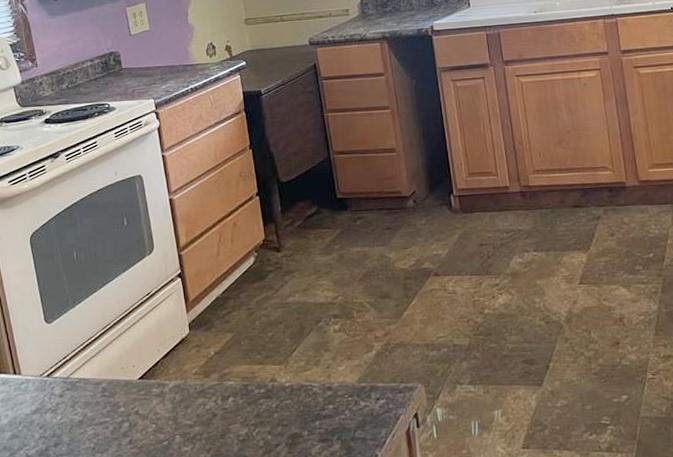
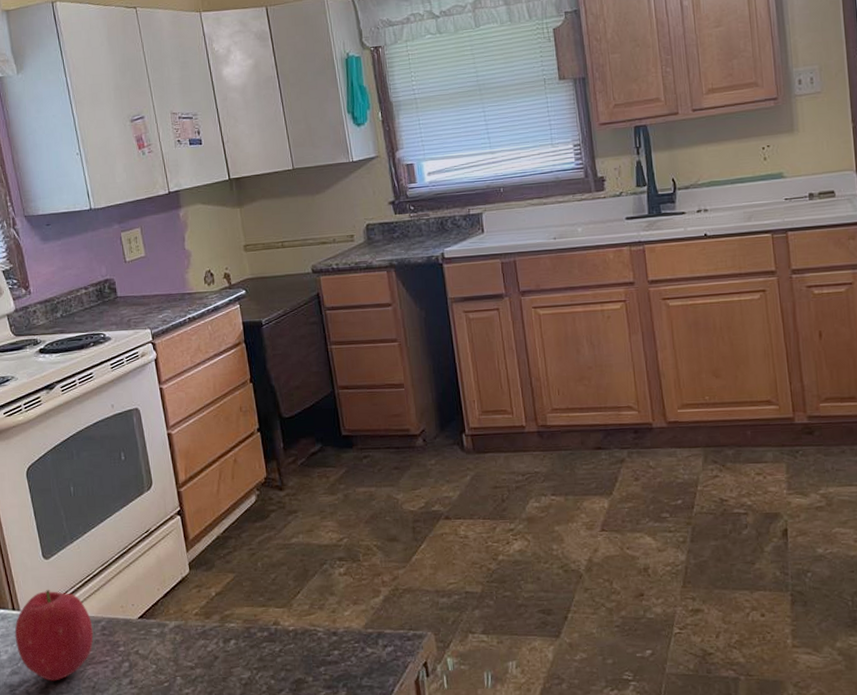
fruit: none [15,353,94,444] -> present [14,590,94,681]

